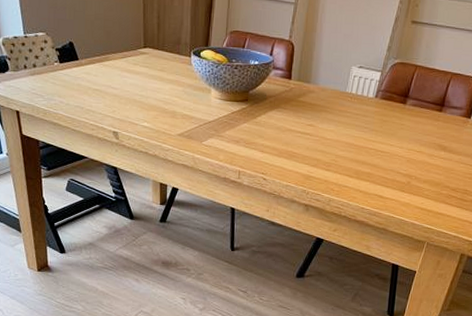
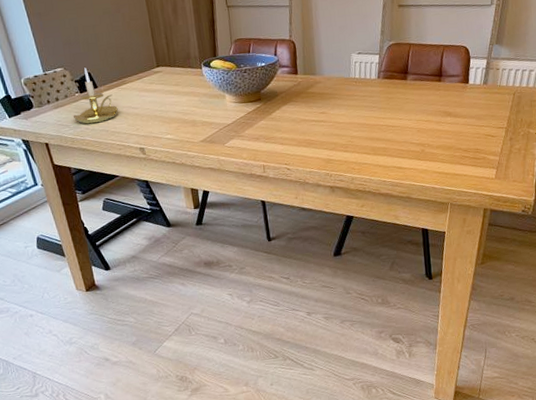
candle holder: none [48,36,96,98] -> present [73,67,118,124]

